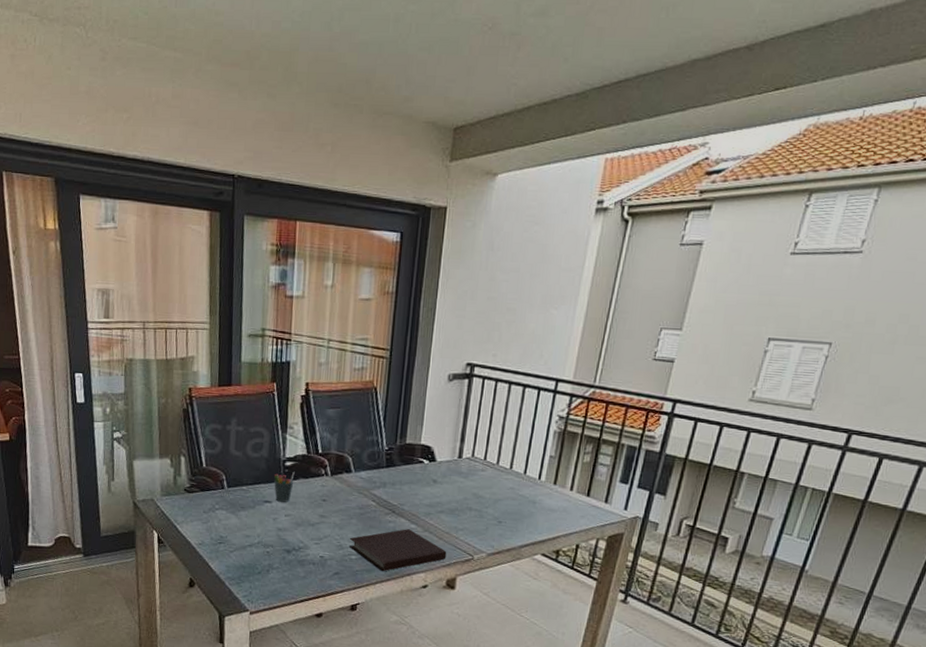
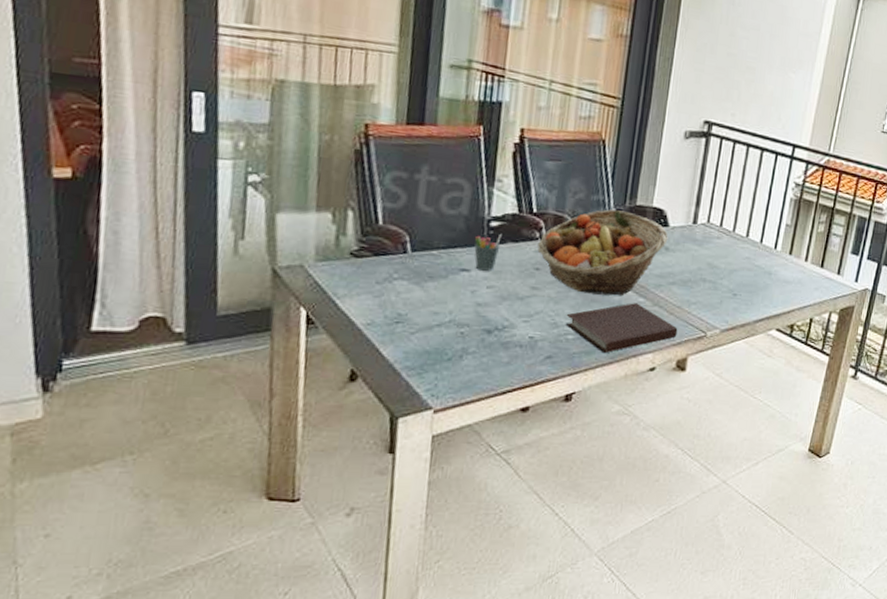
fruit basket: none [323,448,436,523] -> present [537,209,668,296]

